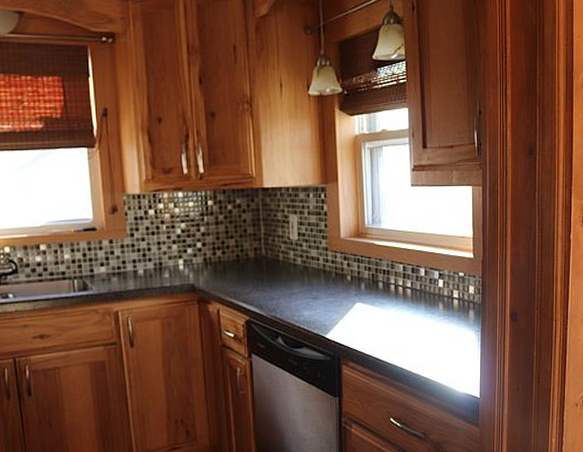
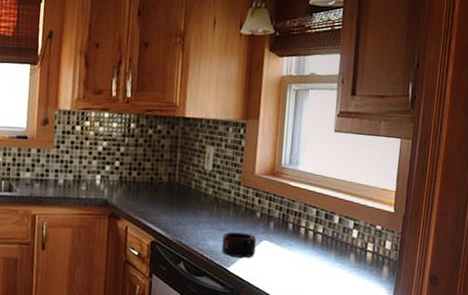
mug: none [317,298,350,323] -> present [222,232,256,258]

